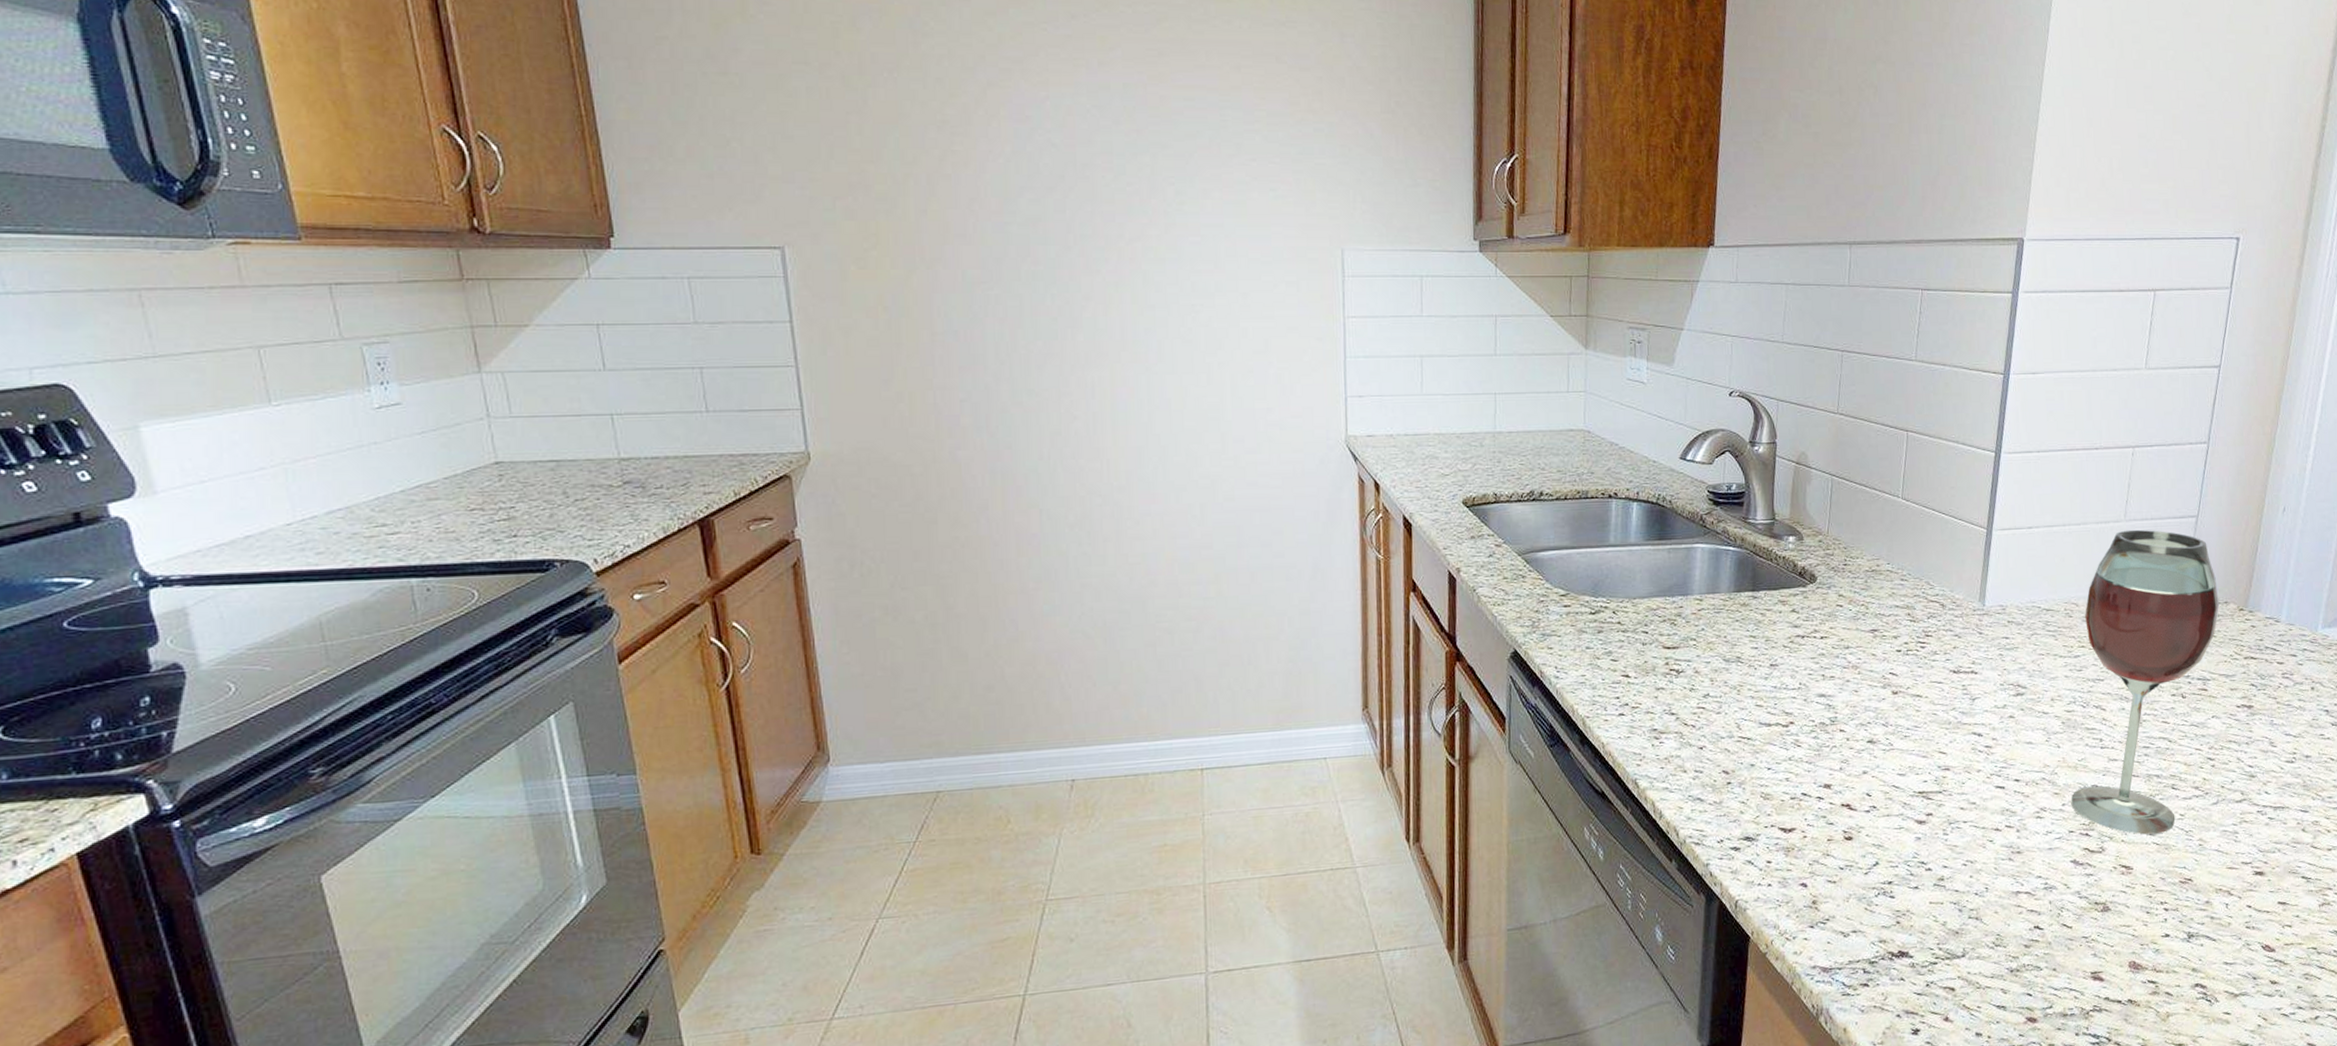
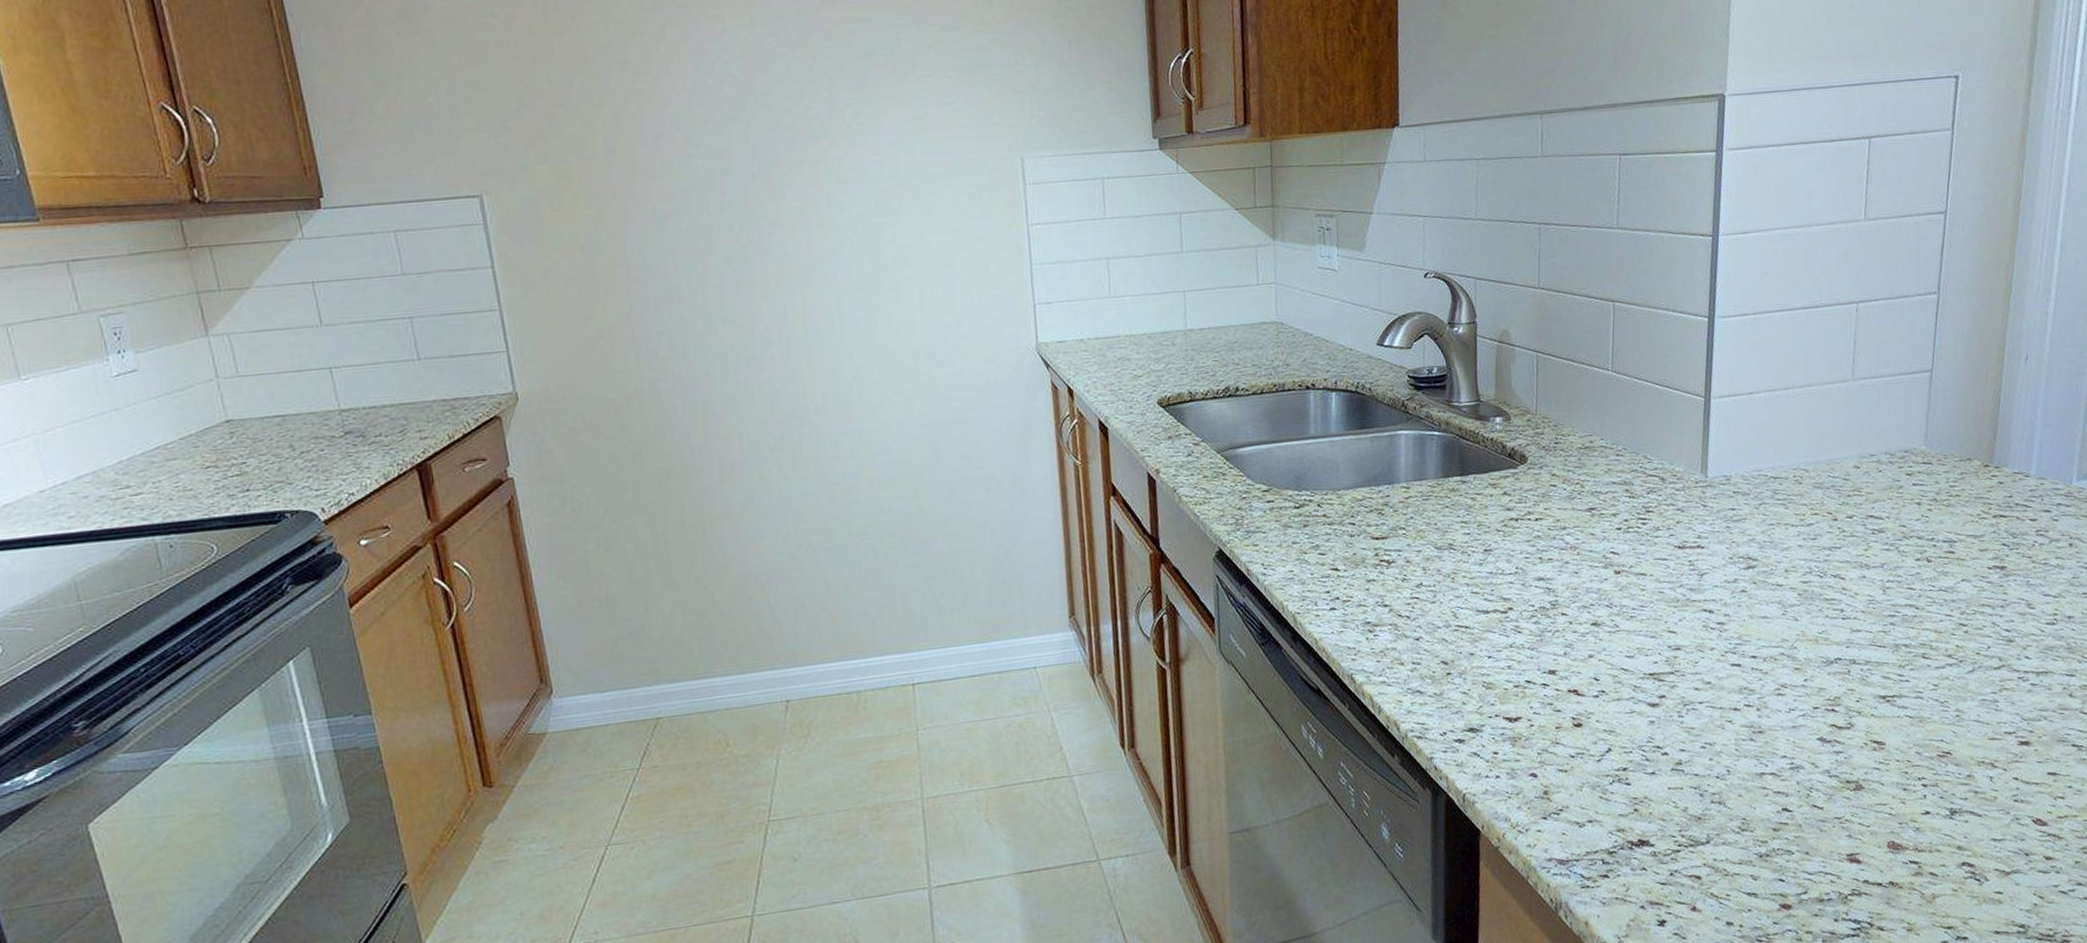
wineglass: present [2071,529,2220,835] -> none [1813,388,1962,708]

